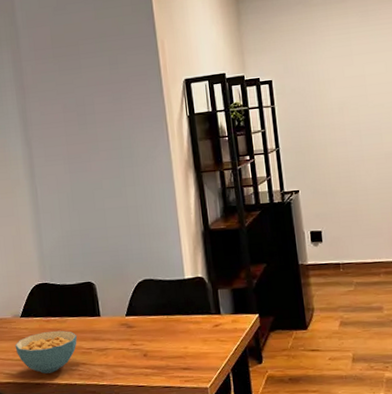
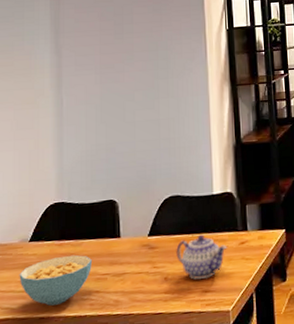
teapot: none [153,316,202,357] -> present [176,234,227,279]

